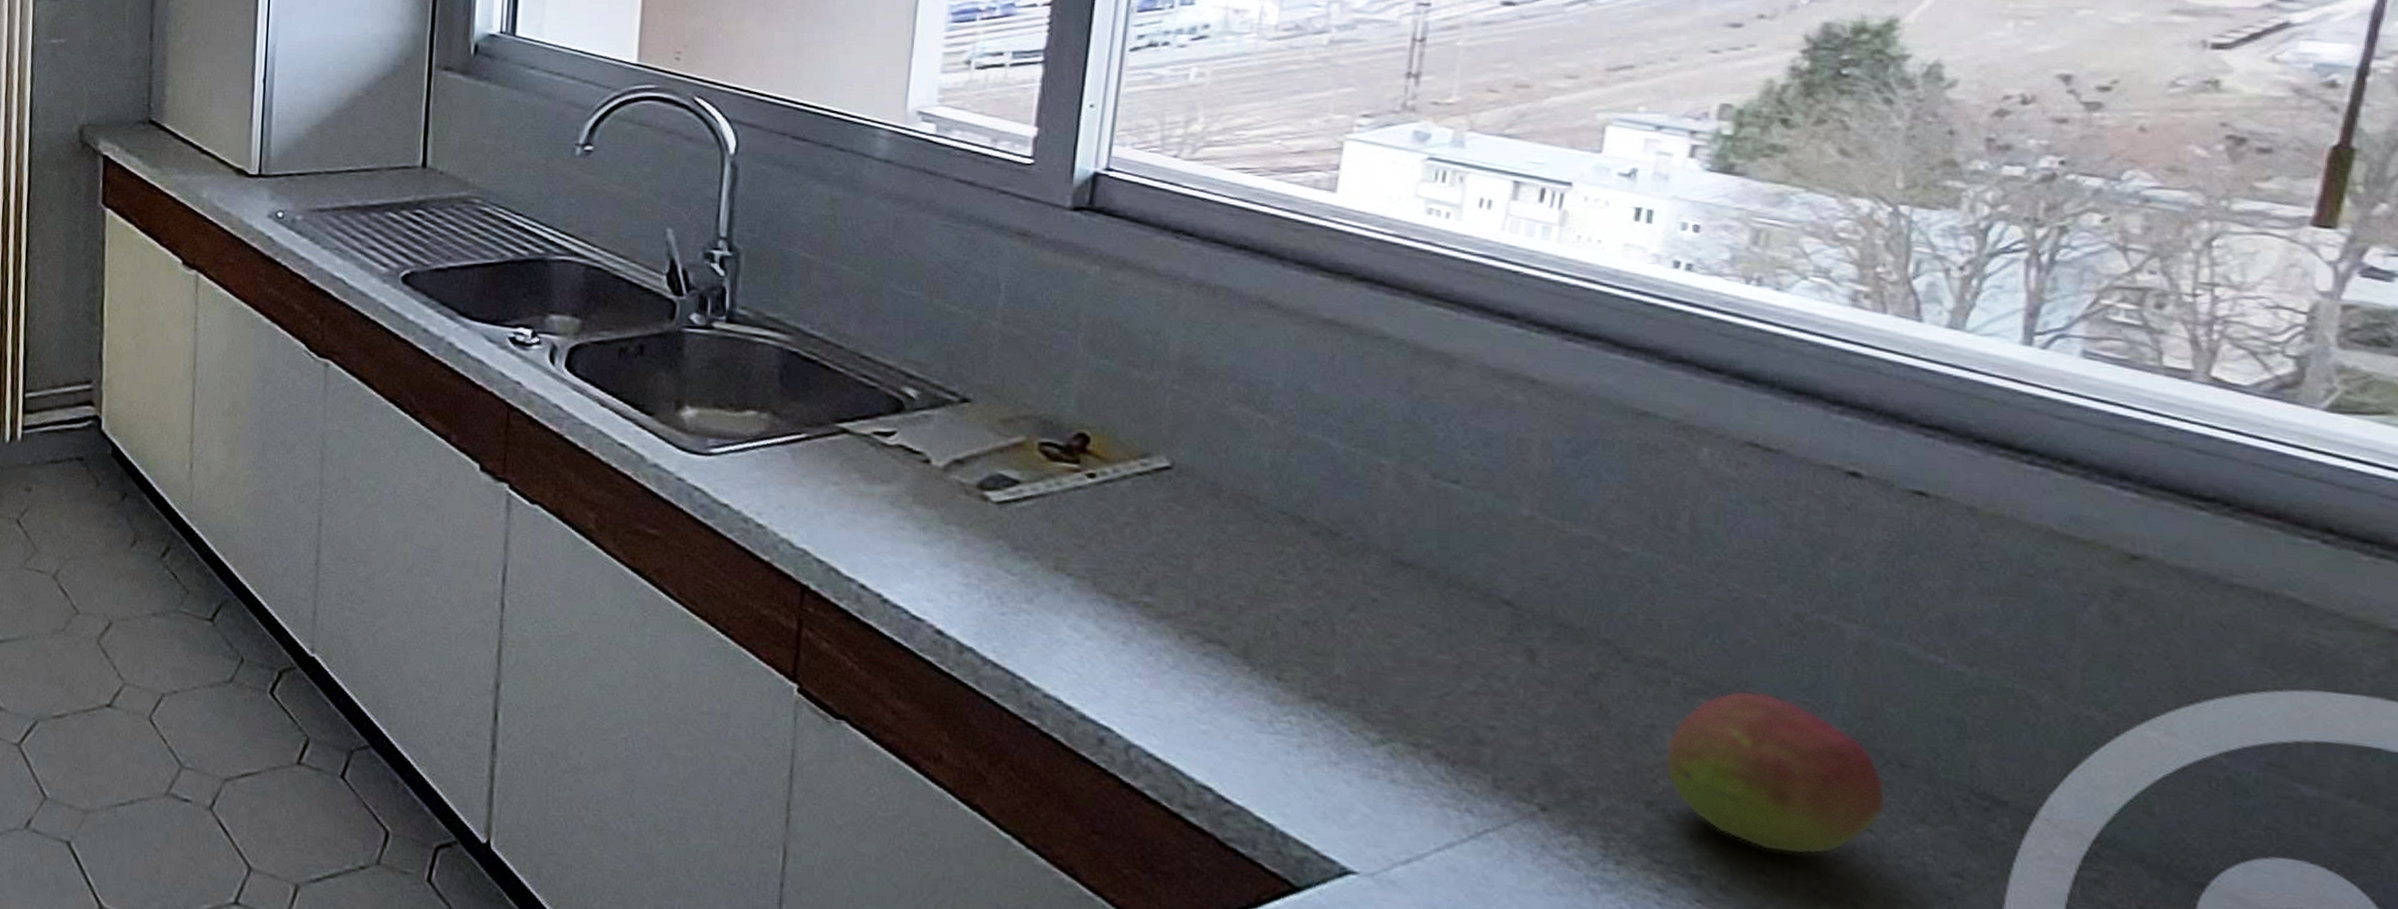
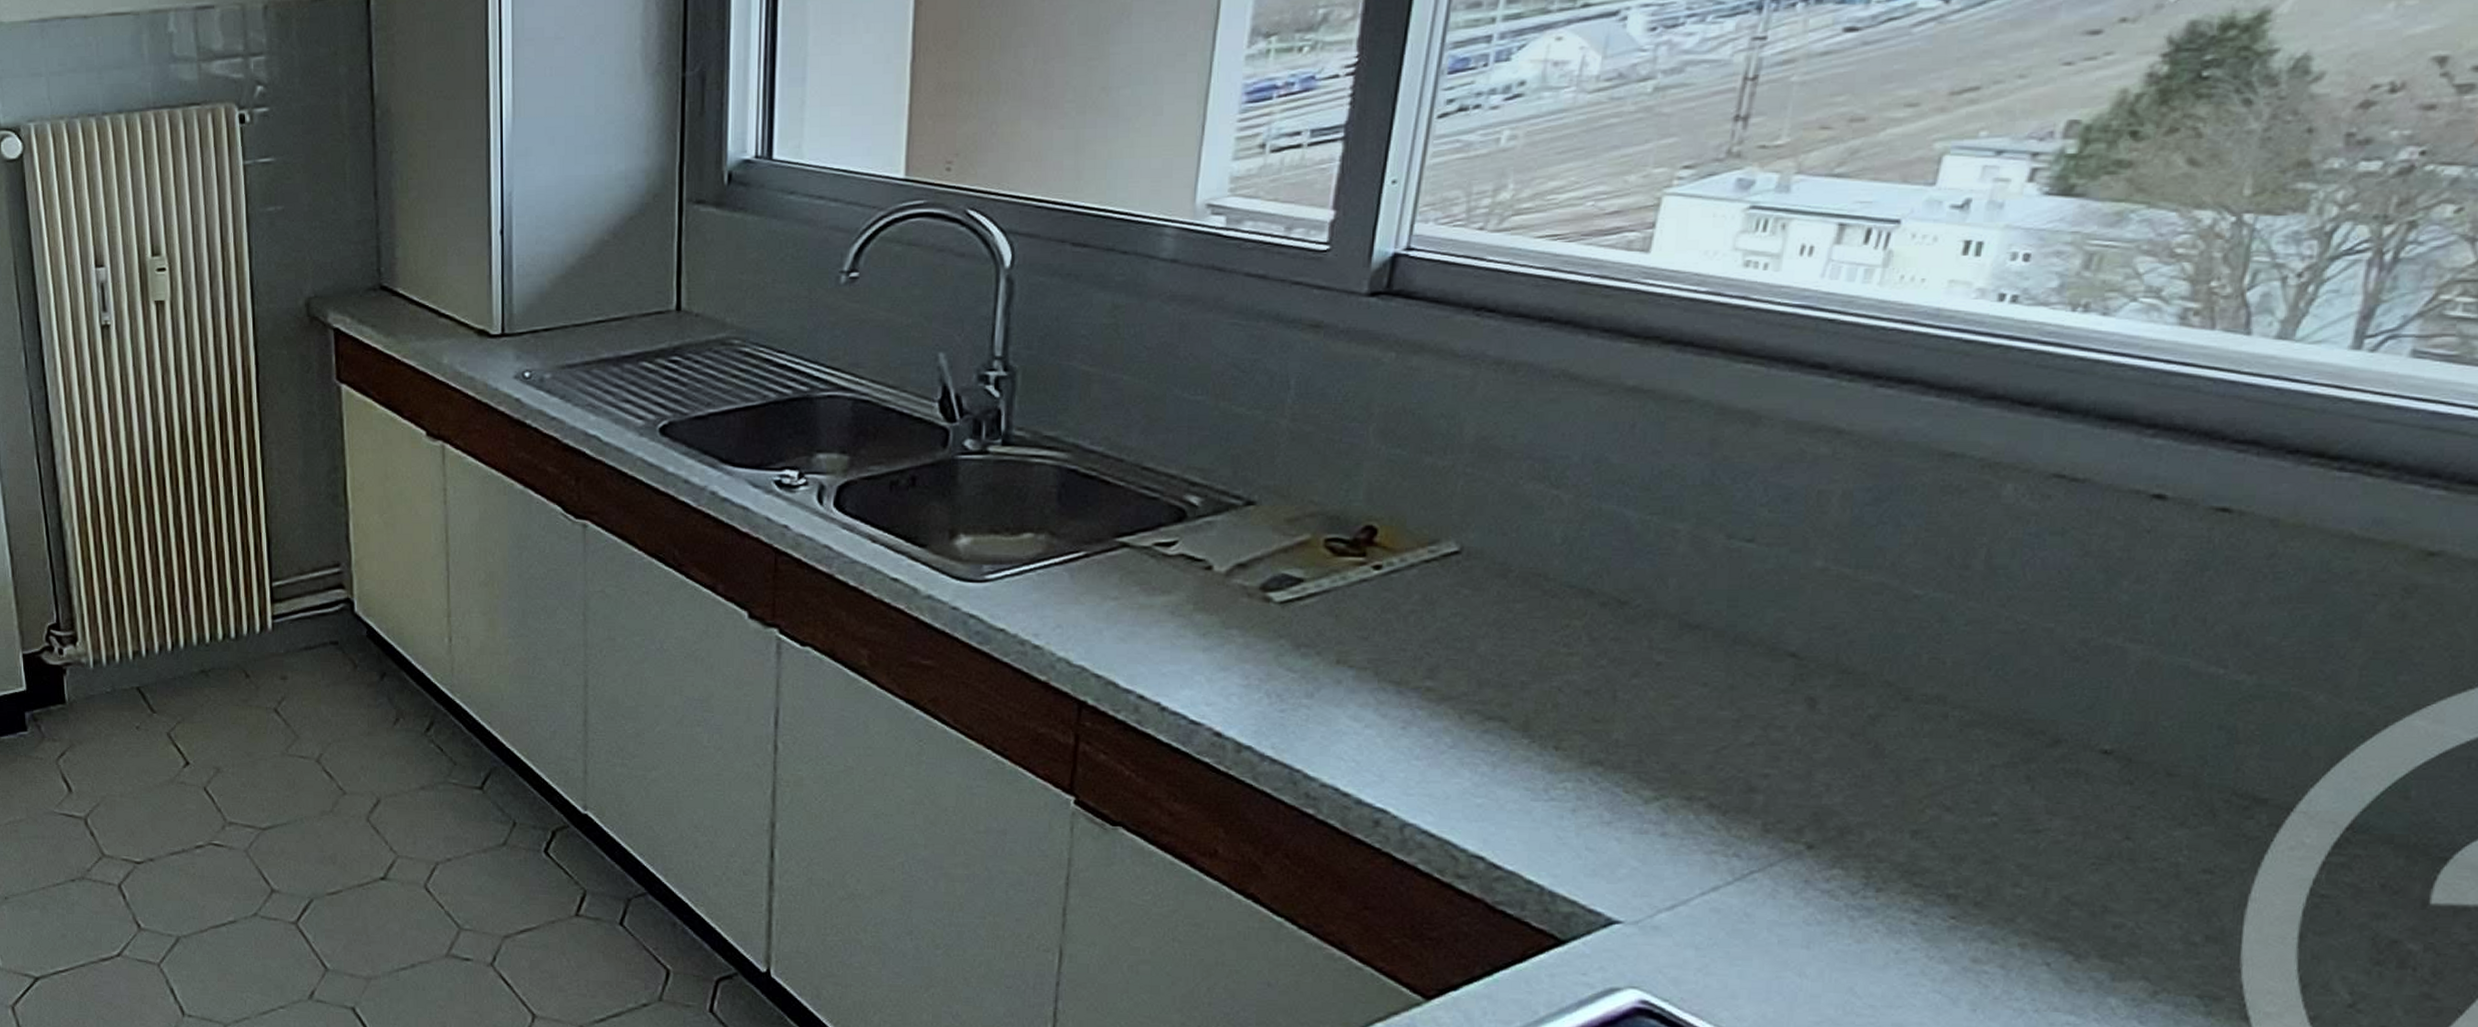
fruit: present [1664,690,1886,855] -> none [1933,718,2149,867]

